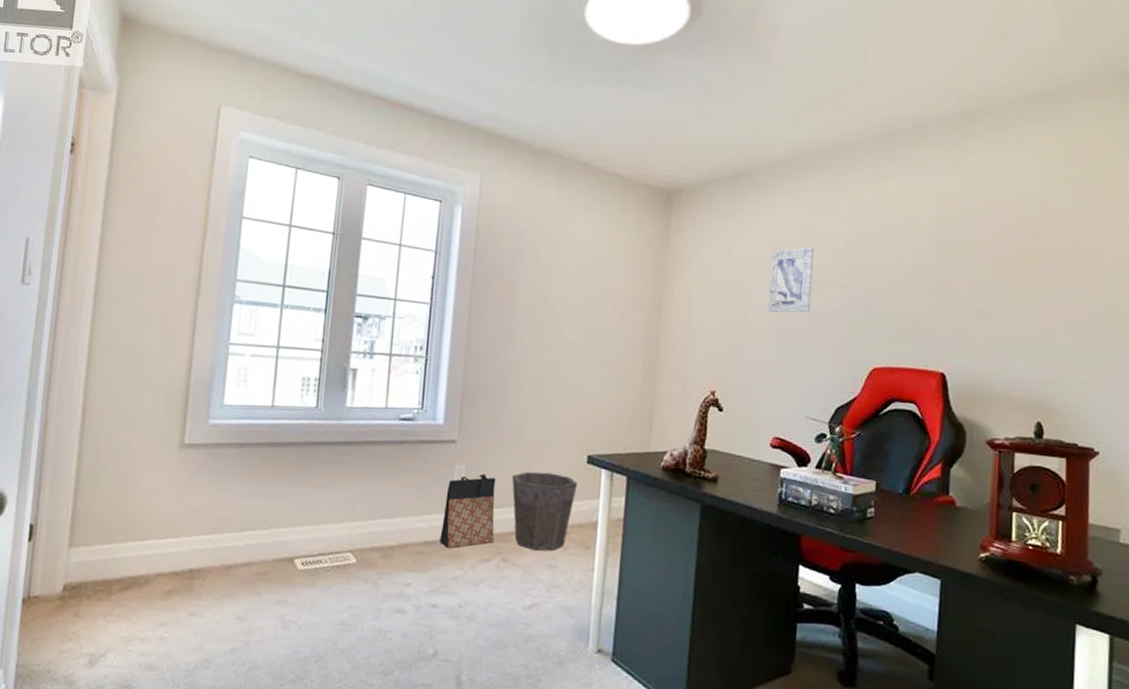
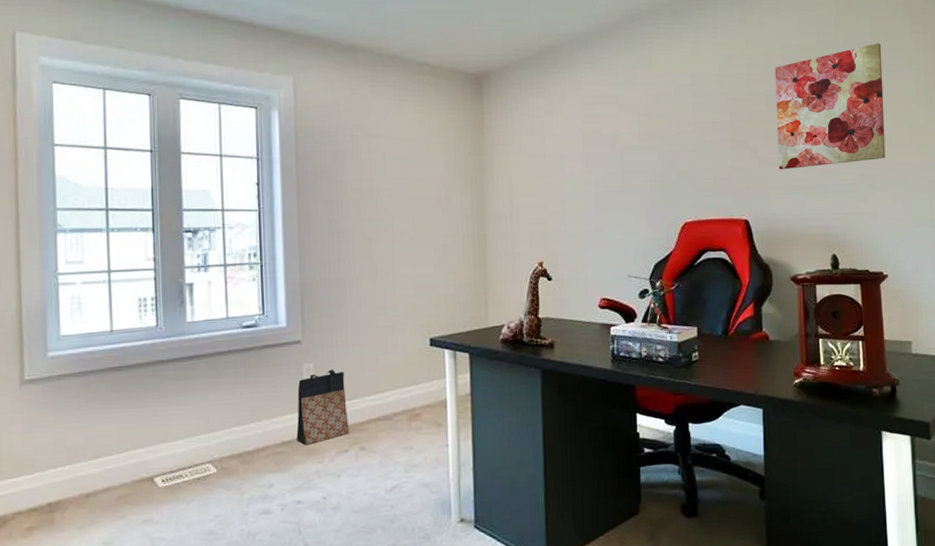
waste bin: present [511,471,577,552] -> none [359,359,423,436]
wall art: present [767,246,815,313] -> none [581,115,622,182]
wall art: none [984,199,1115,325] -> present [774,43,886,170]

